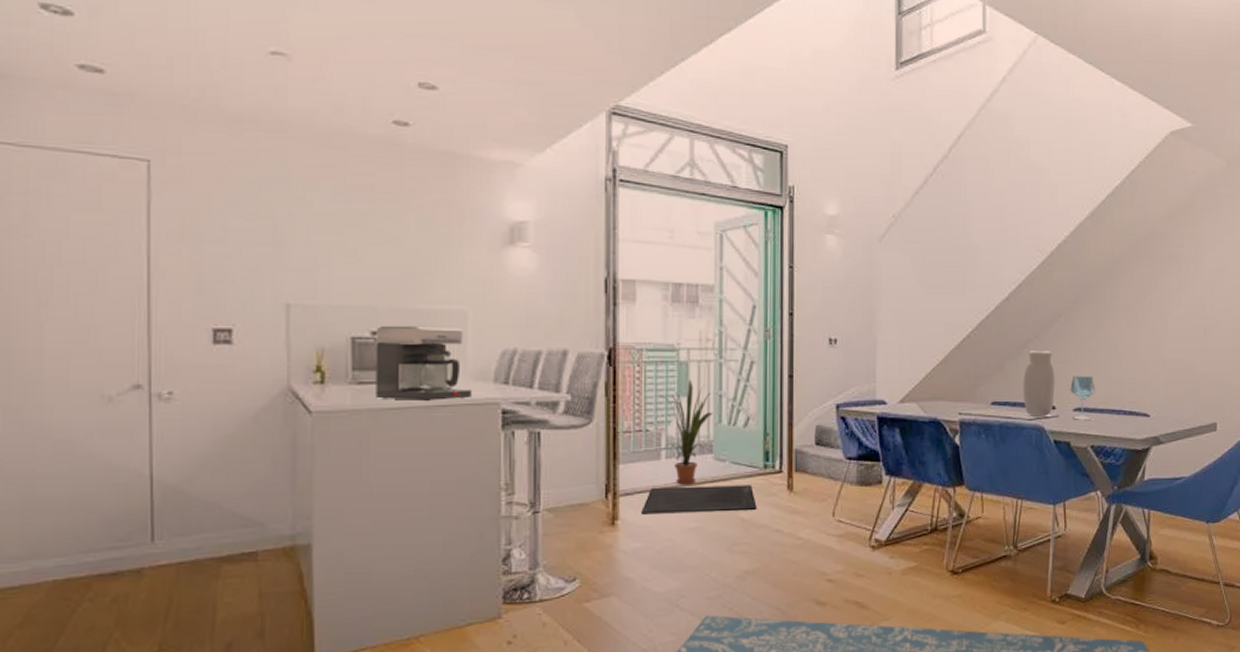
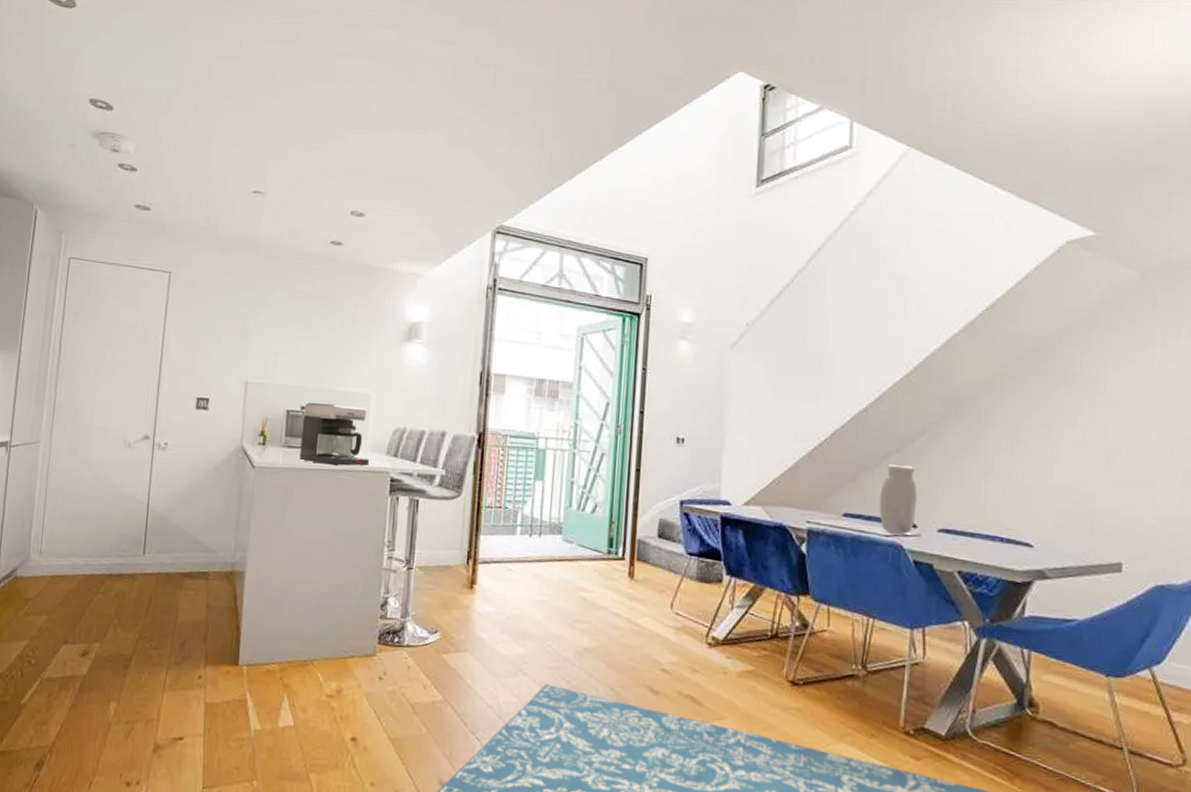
door mat: present [641,485,757,515] -> none [496,559,599,592]
house plant: present [658,379,713,485] -> none [517,465,564,561]
wine glass: present [1070,376,1096,420] -> none [934,494,966,544]

